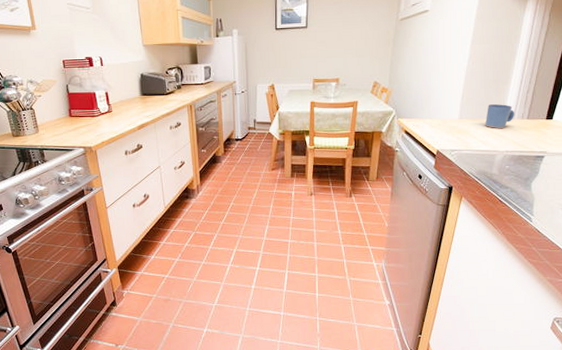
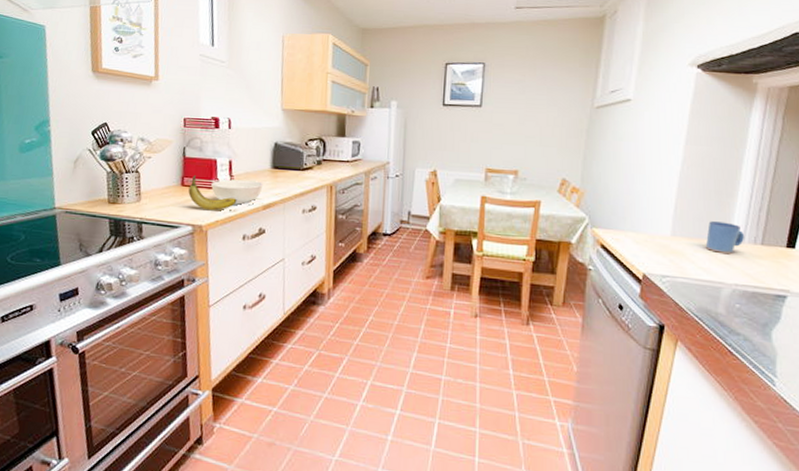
fruit: none [76,106,116,135] -> present [188,174,237,211]
bowl: none [94,107,136,128] -> present [211,179,264,205]

